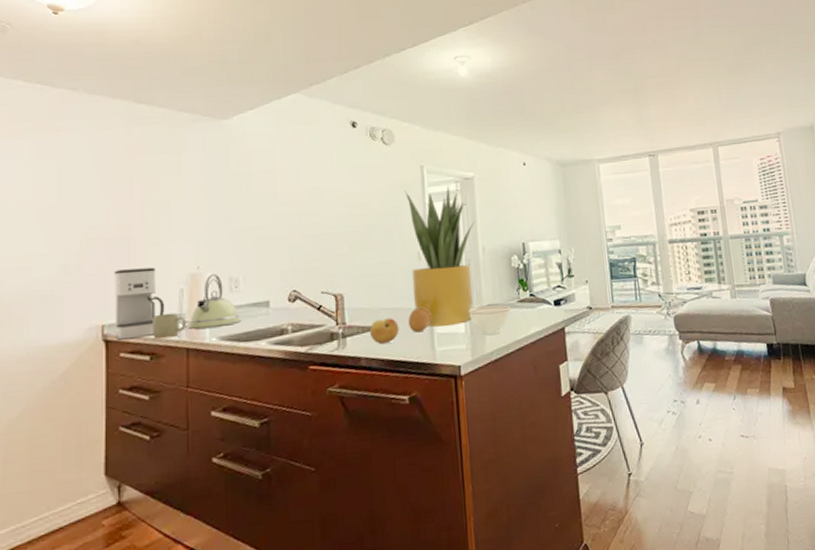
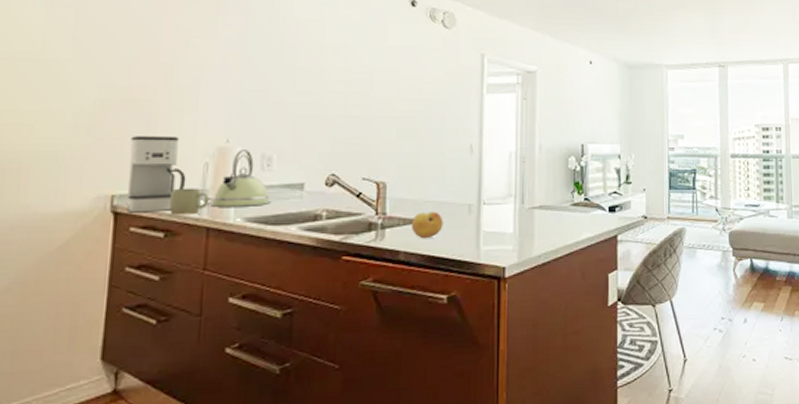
planter: present [405,186,476,327] -> none [461,78,534,224]
fruit: present [408,307,431,333] -> none [454,202,479,229]
bowl: present [468,305,511,336] -> none [519,207,564,238]

